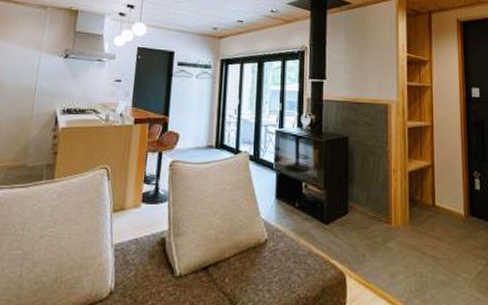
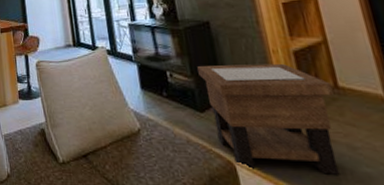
side table: none [330,179,431,283] -> present [197,63,340,175]

